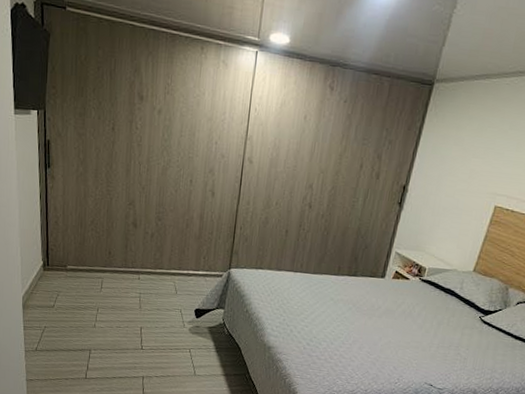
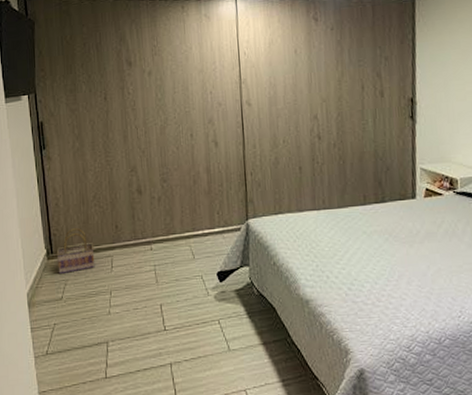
basket: none [52,247,87,286] -> present [56,228,95,275]

